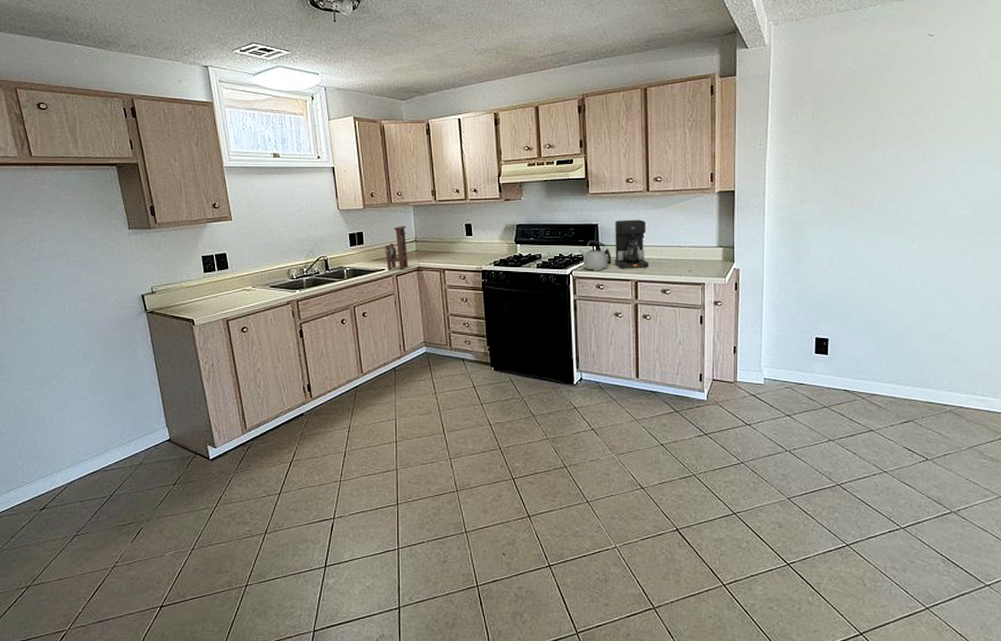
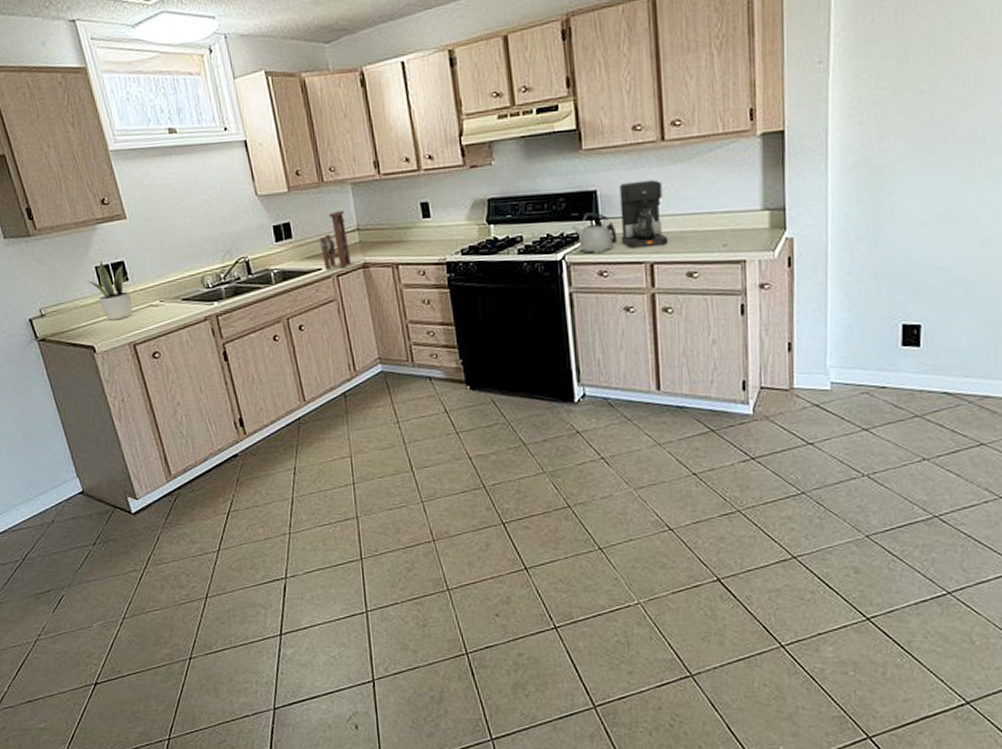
potted plant: none [195,251,230,300] -> present [89,260,133,321]

